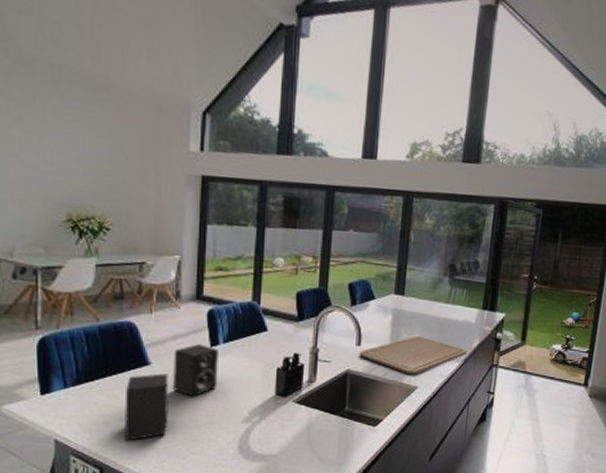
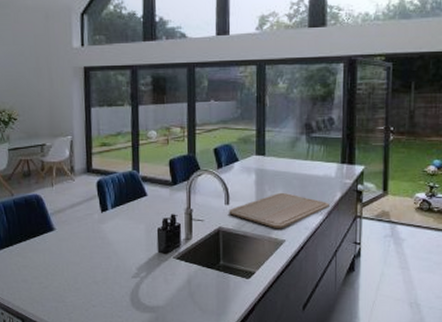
speaker: present [125,344,218,441] -> none [37,211,109,296]

